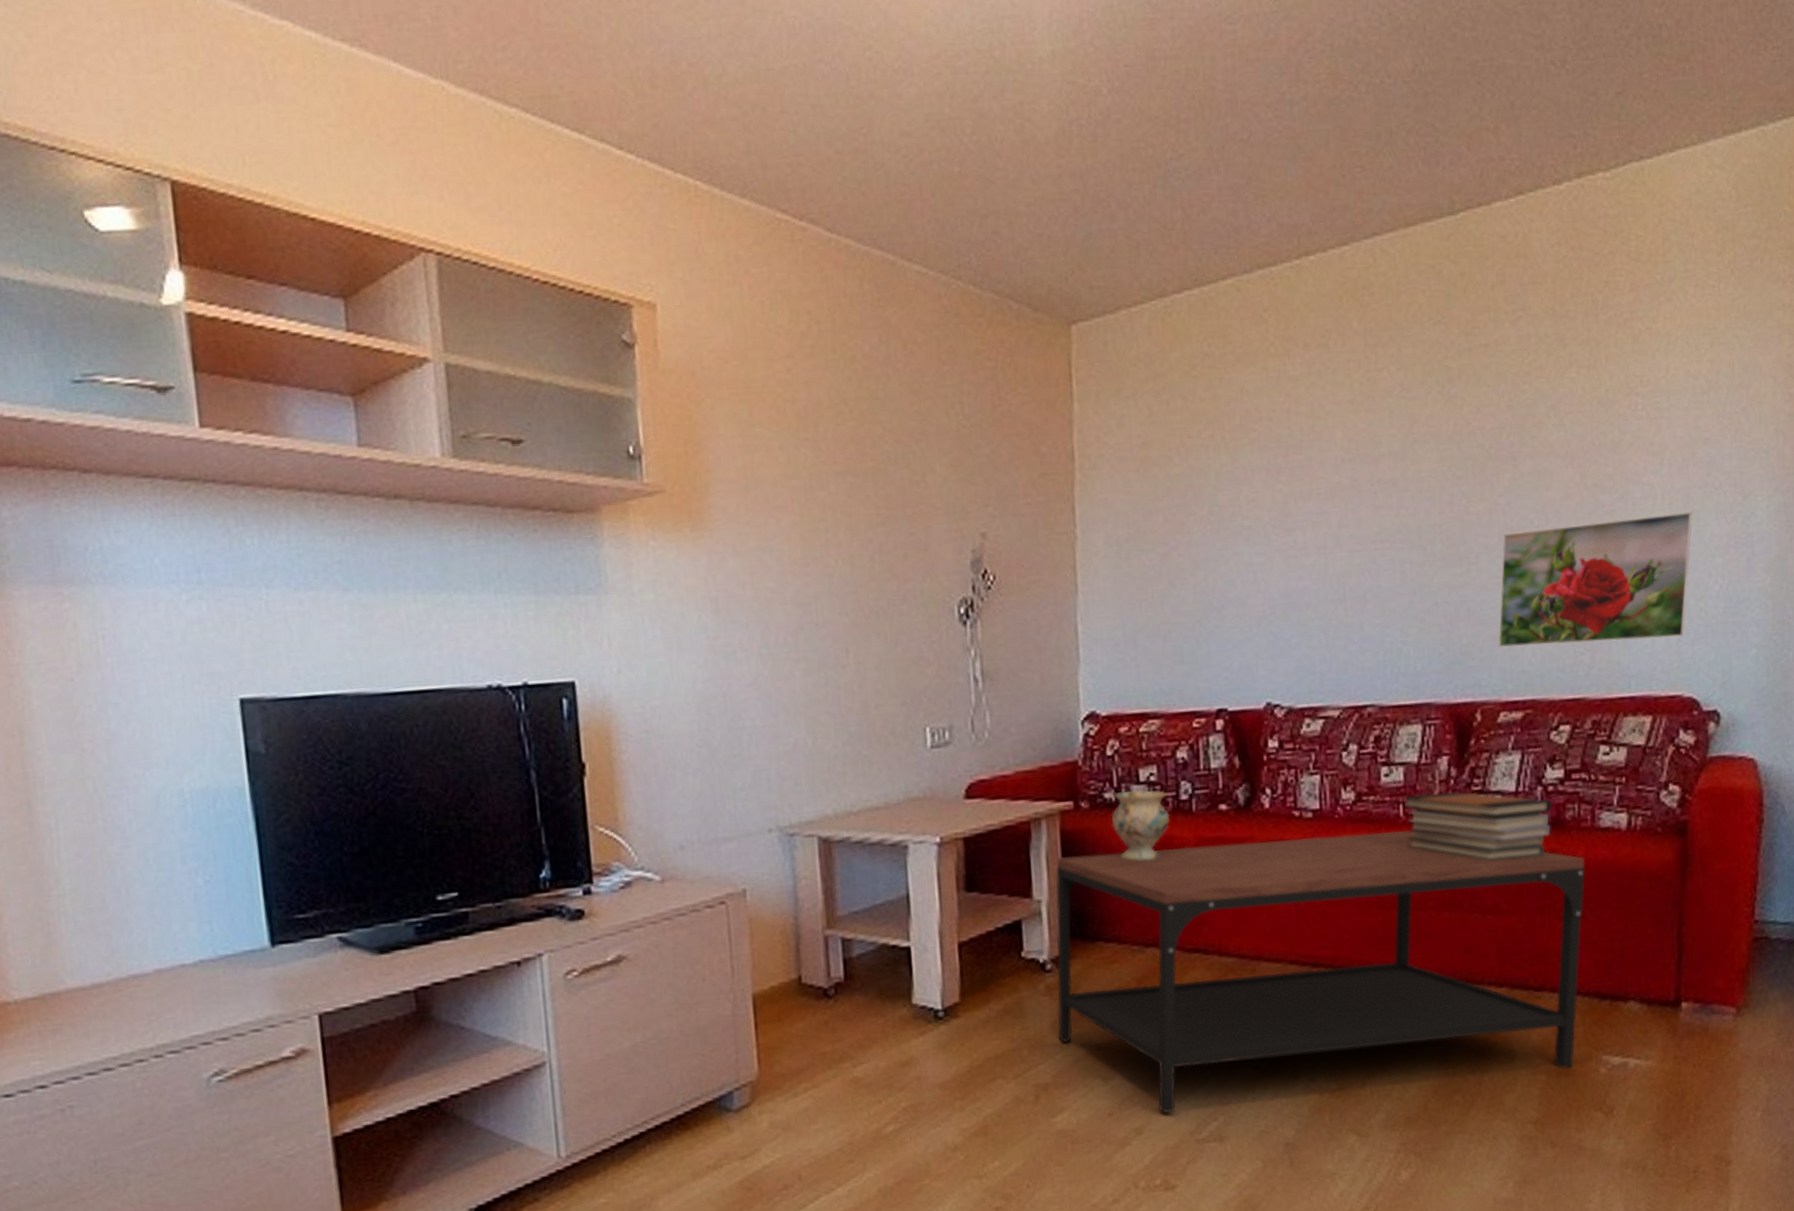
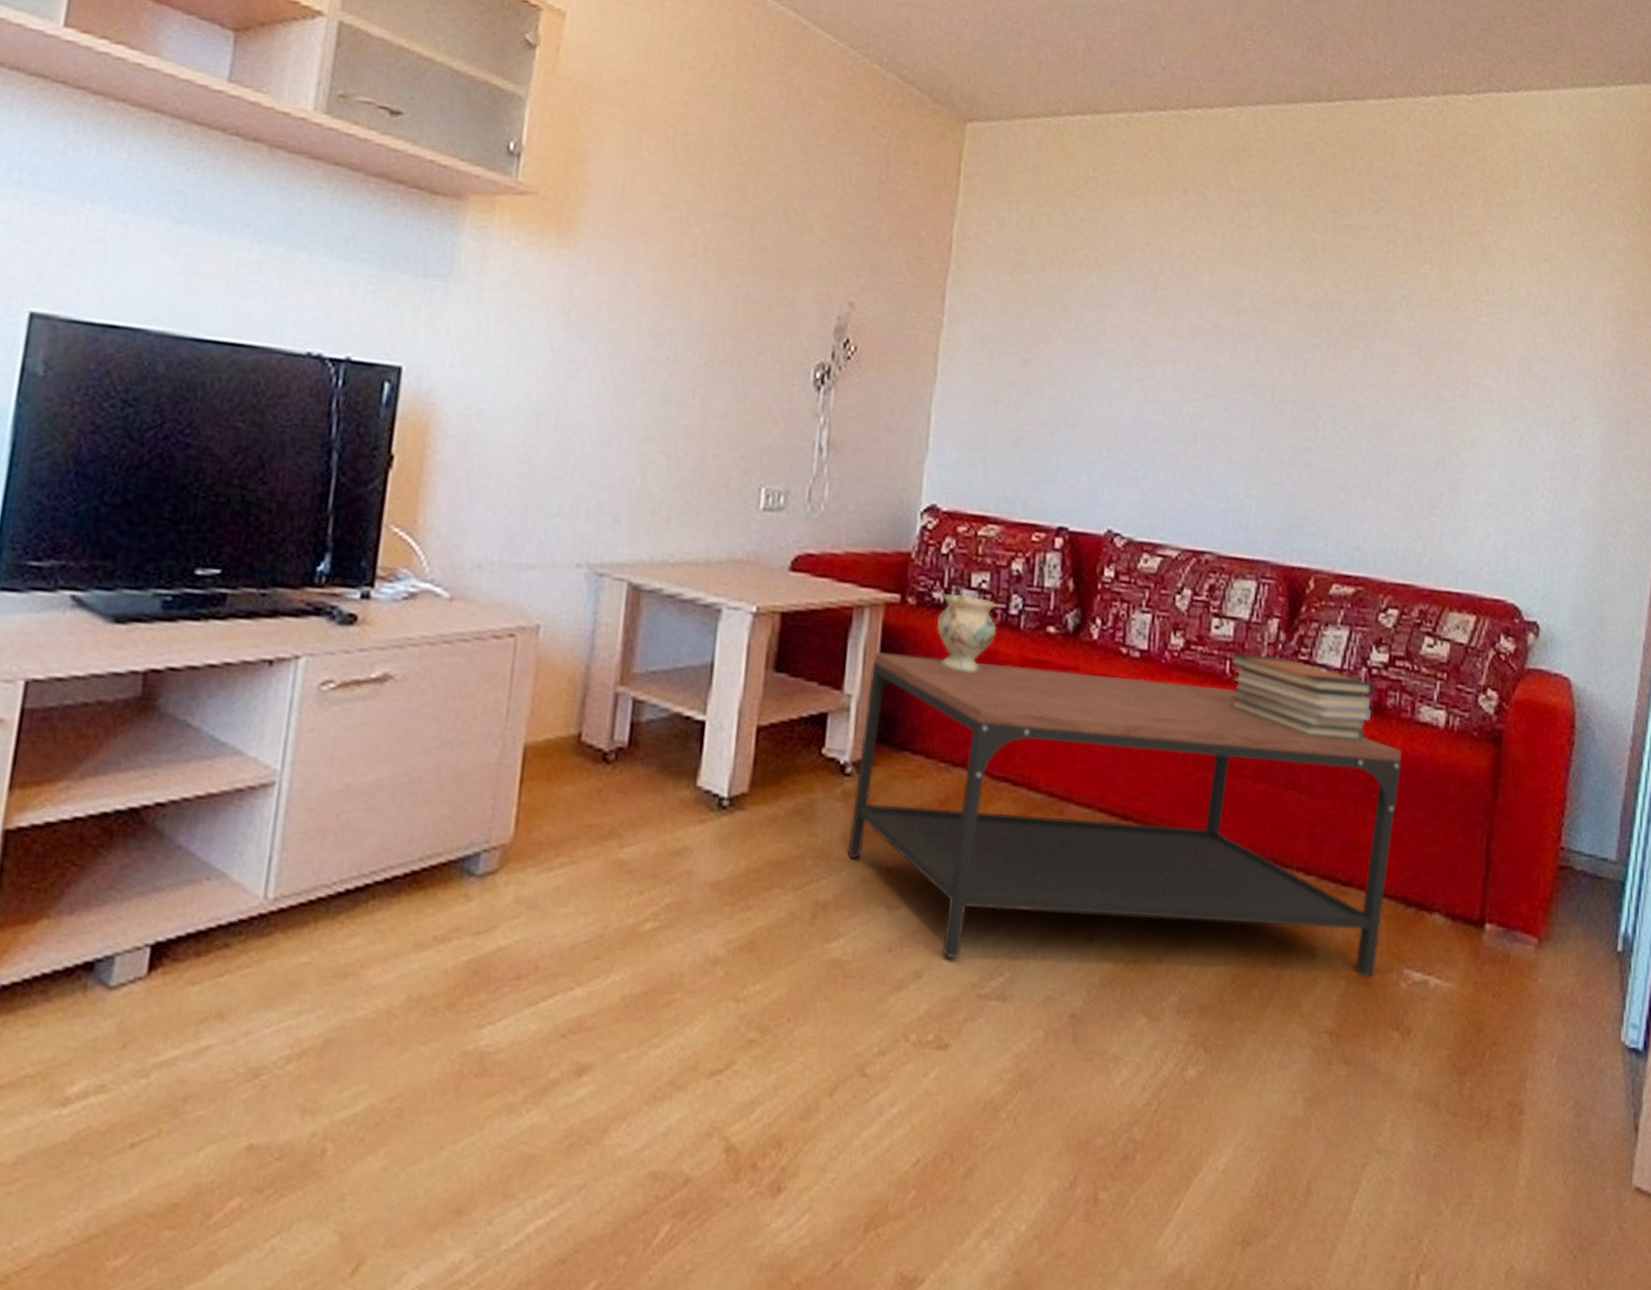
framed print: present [1498,511,1692,647] -> none [1336,407,1525,543]

